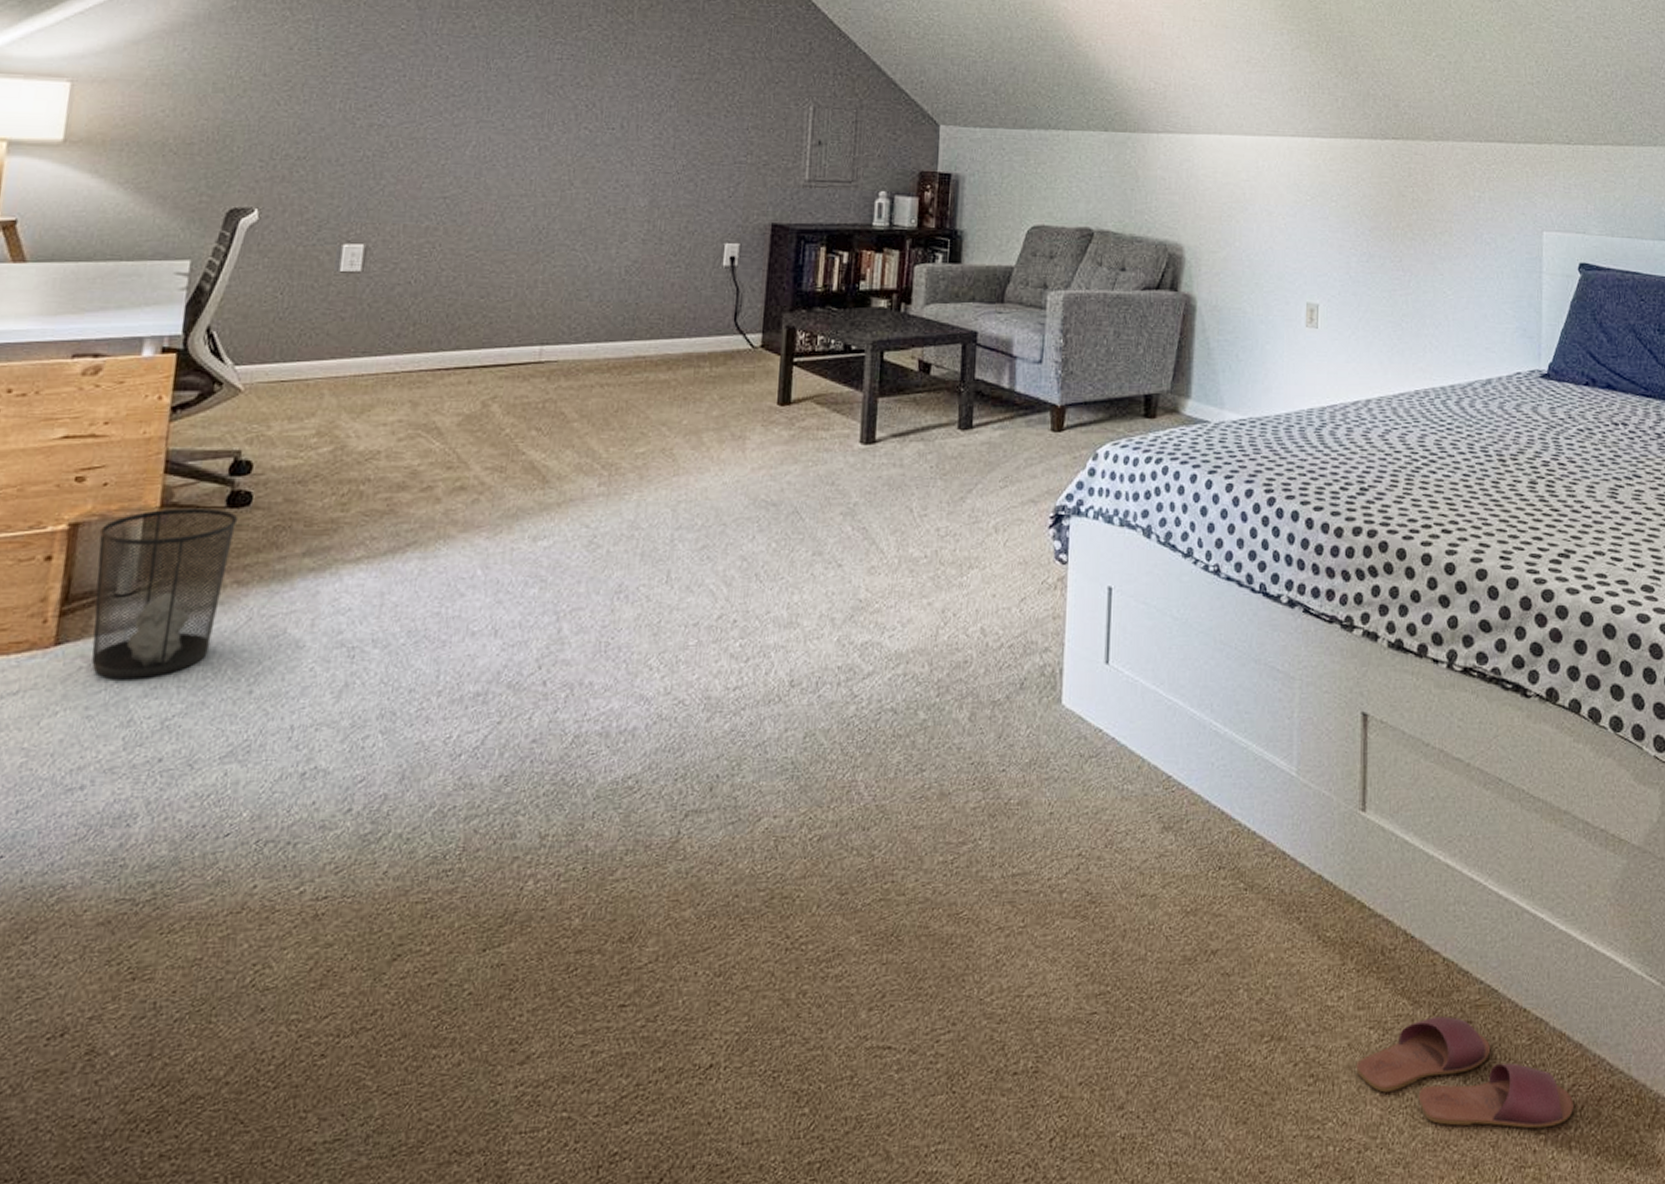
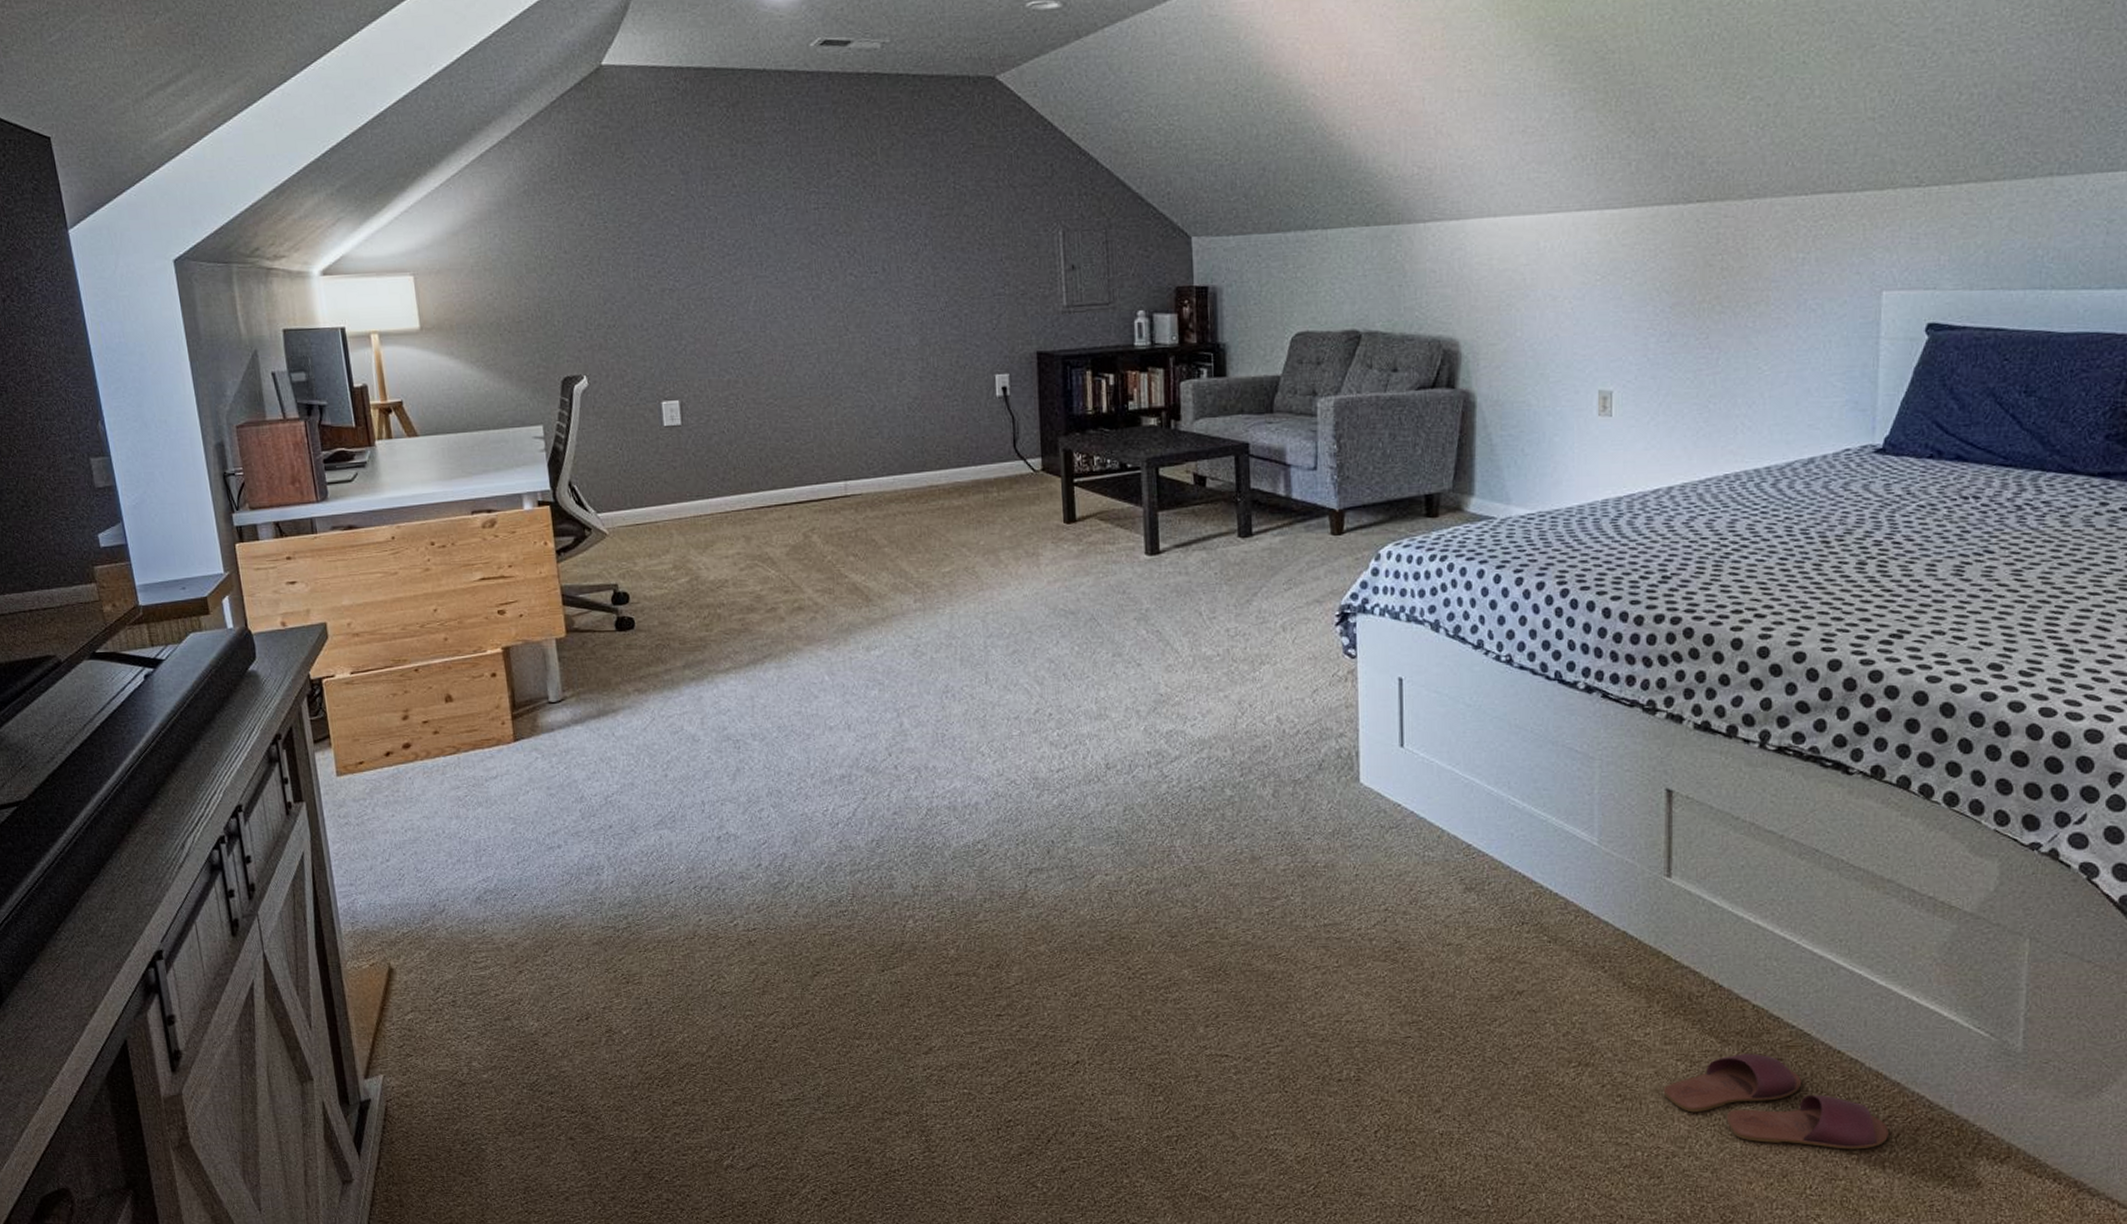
waste bin: present [92,508,239,679] -> none [525,632,628,766]

